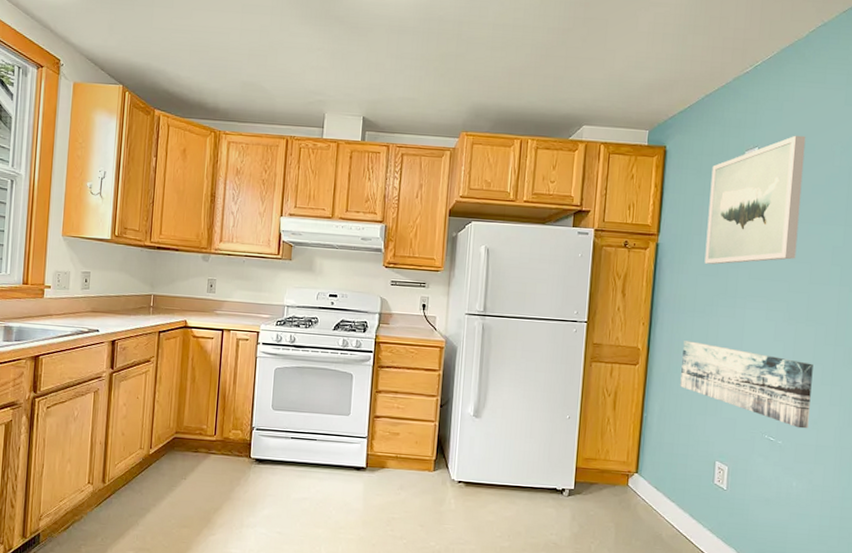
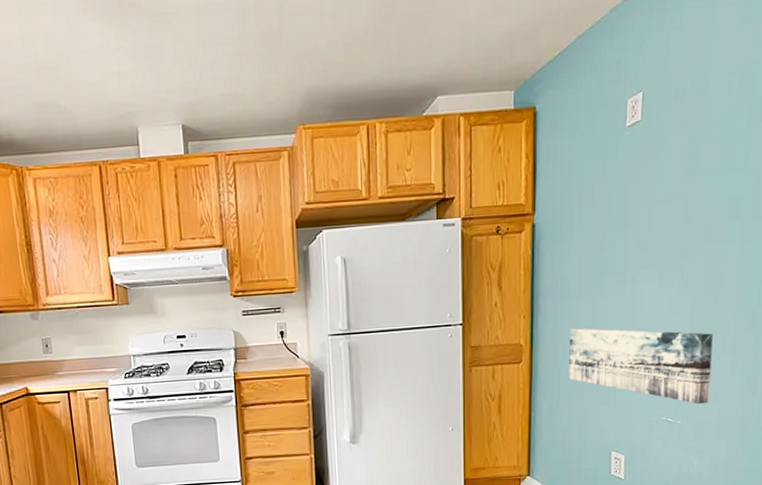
wall art: present [704,135,806,265] -> none [587,69,698,239]

